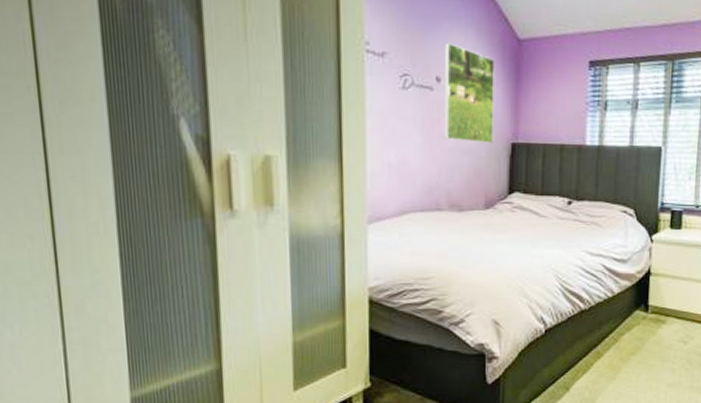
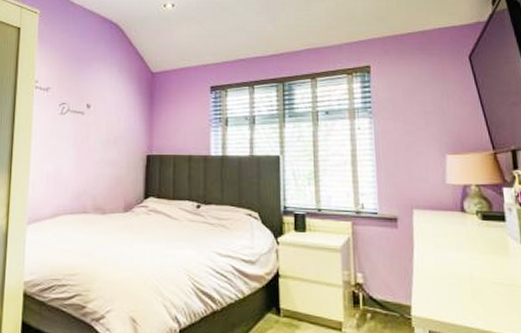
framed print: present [444,42,495,143] -> none [91,78,133,155]

